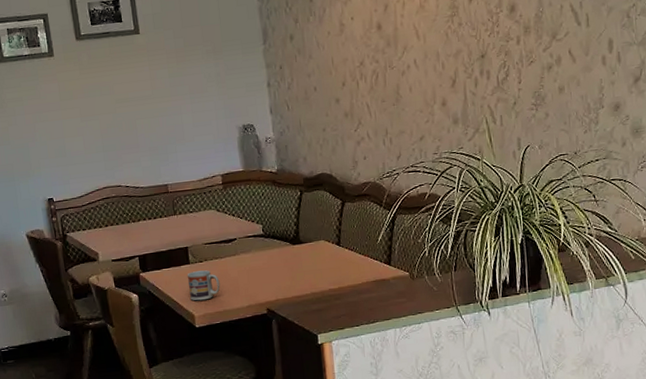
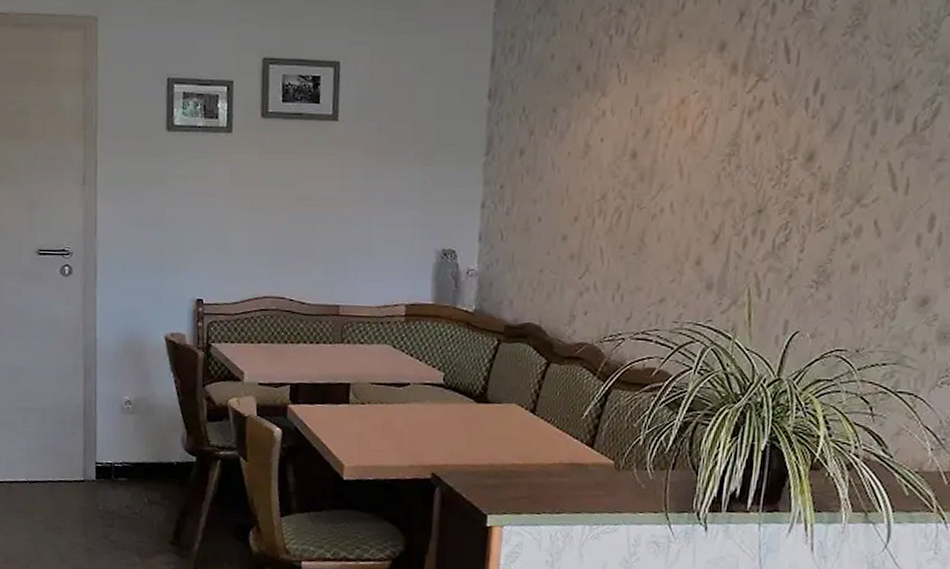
cup: present [187,270,220,301] -> none [342,413,381,450]

